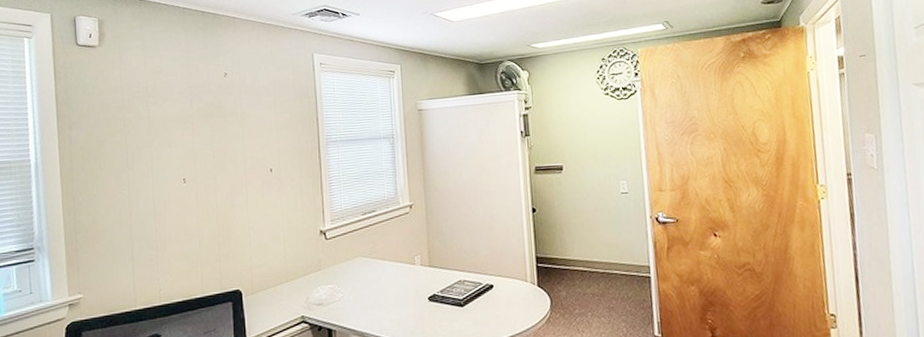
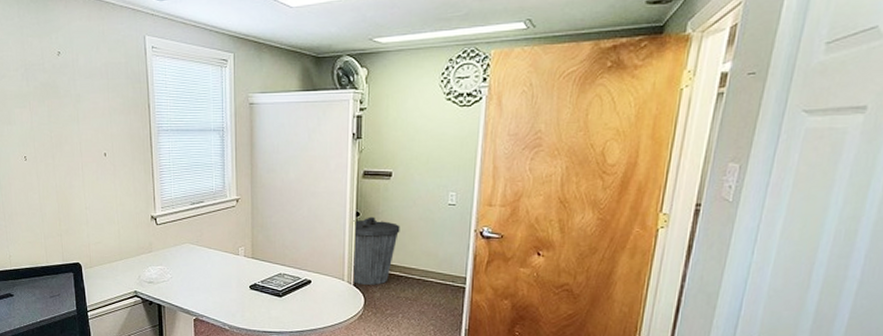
trash can: none [530,211,578,284] -> present [353,216,400,285]

